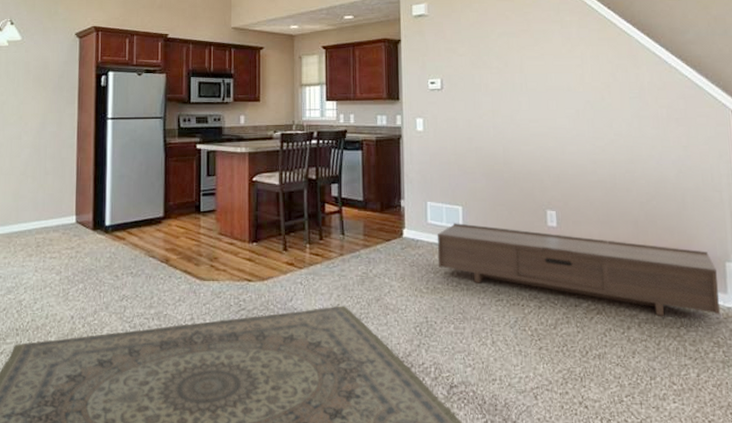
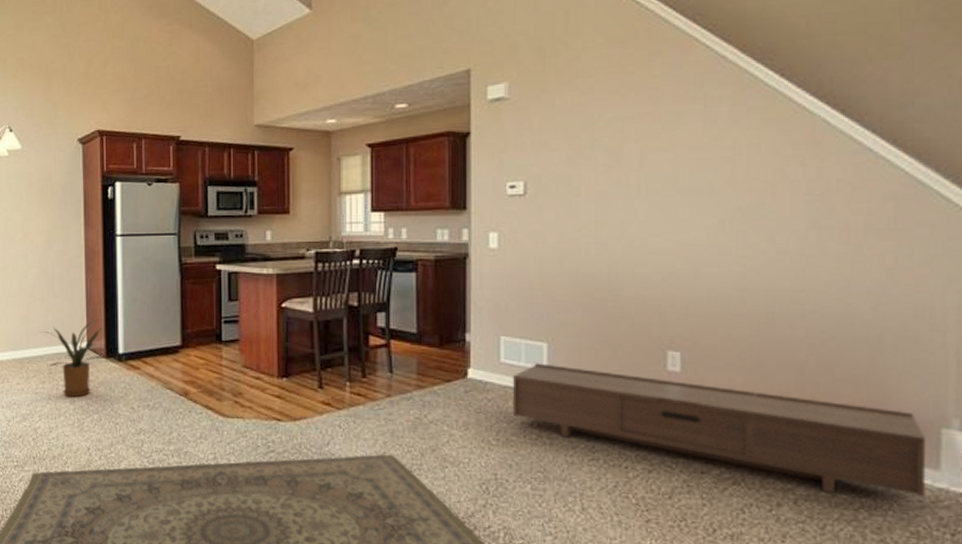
house plant: none [30,194,96,269] -> present [41,319,109,398]

